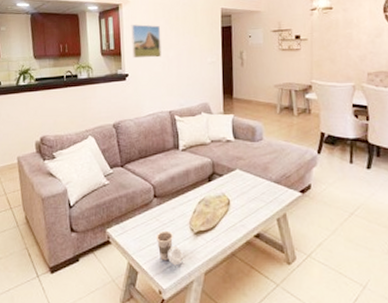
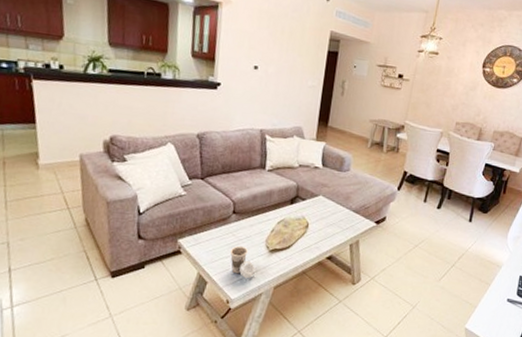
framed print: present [131,24,161,59] -> none [228,29,263,72]

